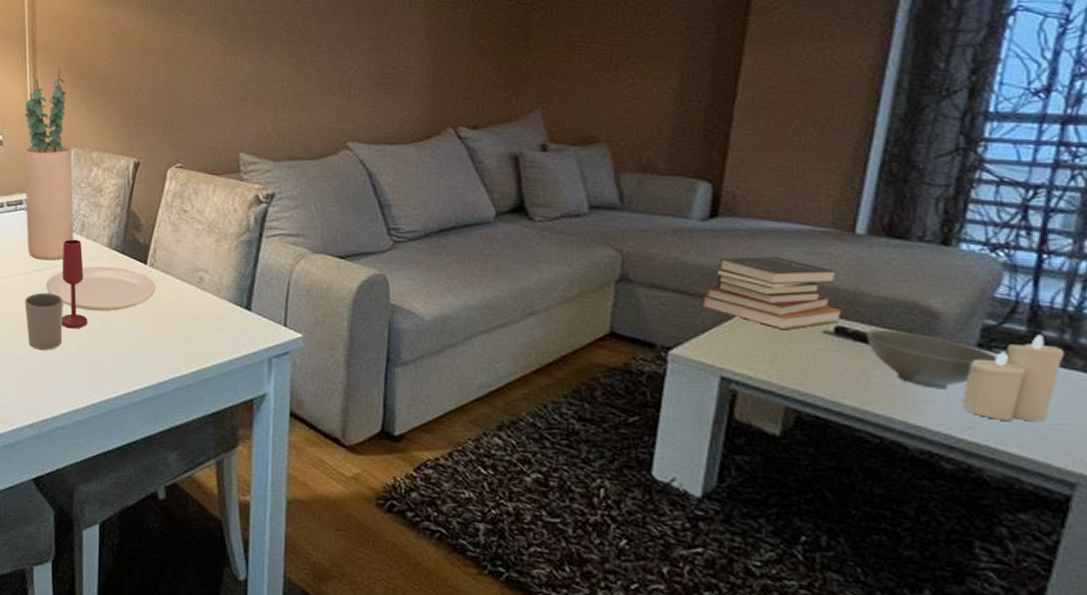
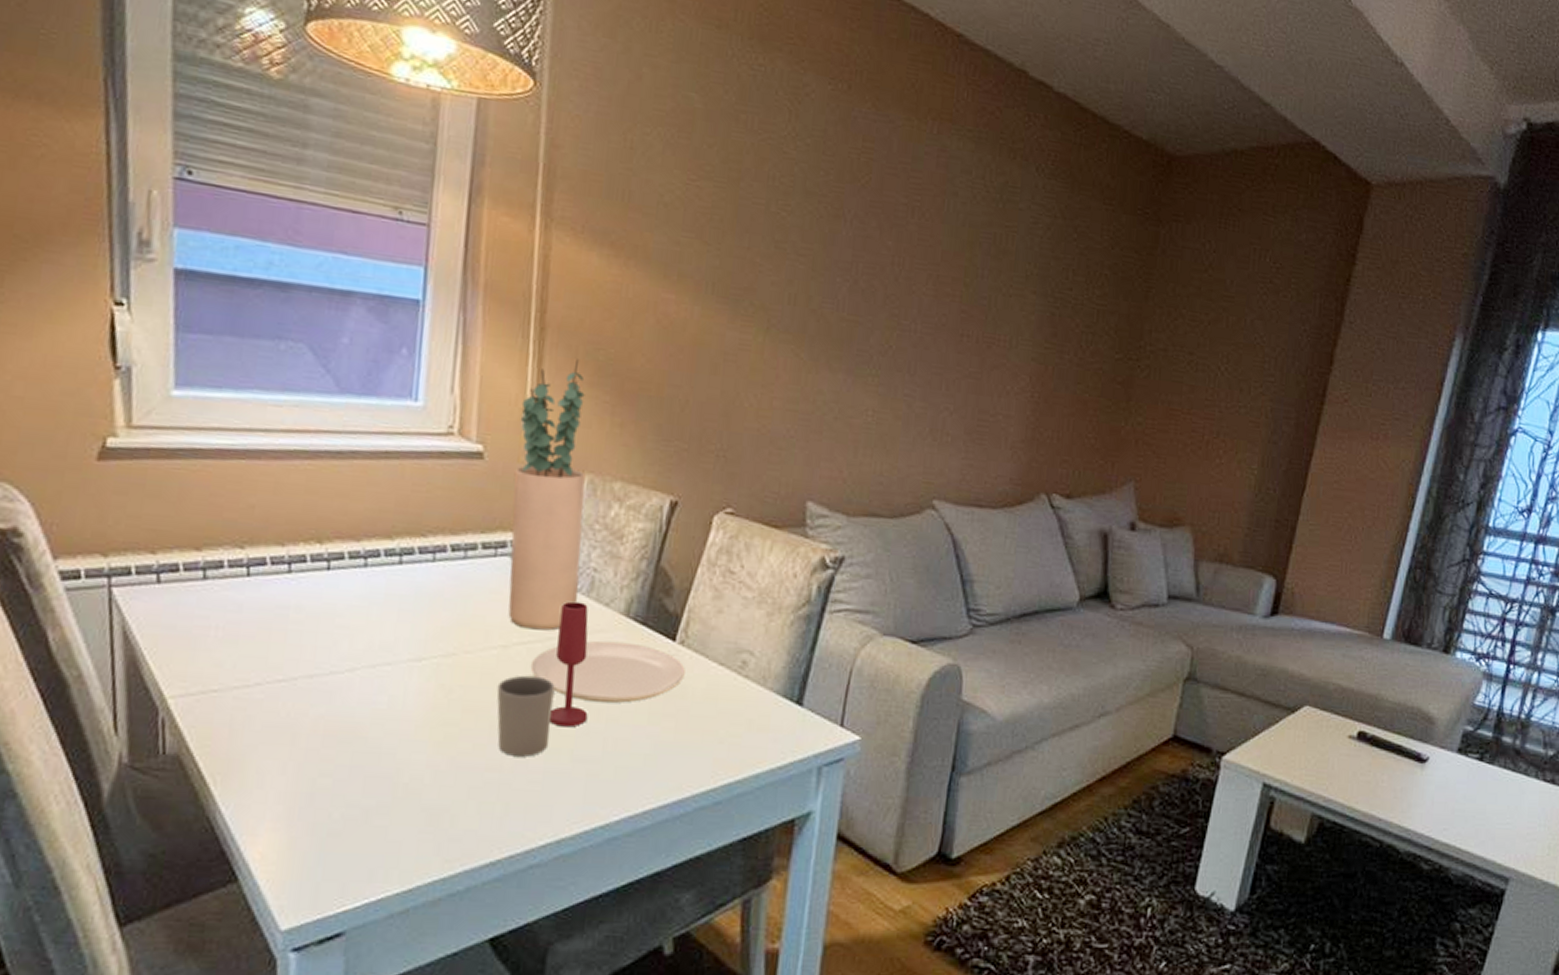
books: present [700,256,842,331] -> none [1254,657,1365,735]
bowl: present [865,329,998,390] -> none [1380,734,1471,793]
candle: present [962,335,1065,423] -> none [1441,740,1515,823]

